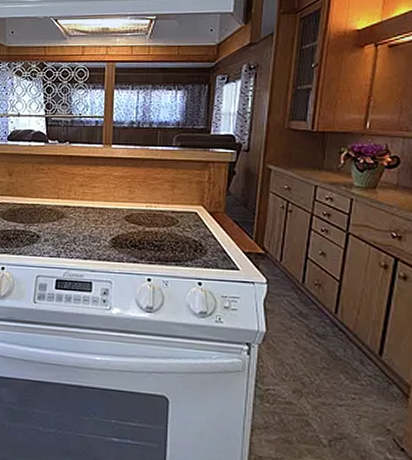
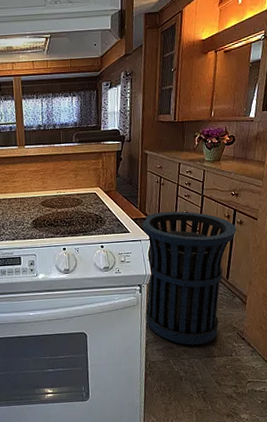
trash can: none [253,248,398,446] -> present [141,211,237,345]

